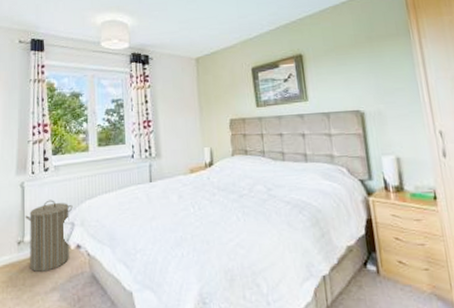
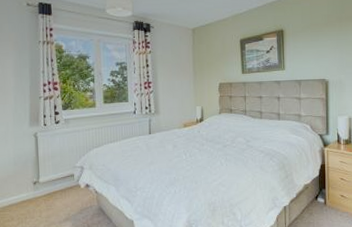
laundry hamper: present [25,200,73,272] -> none [39,148,82,206]

